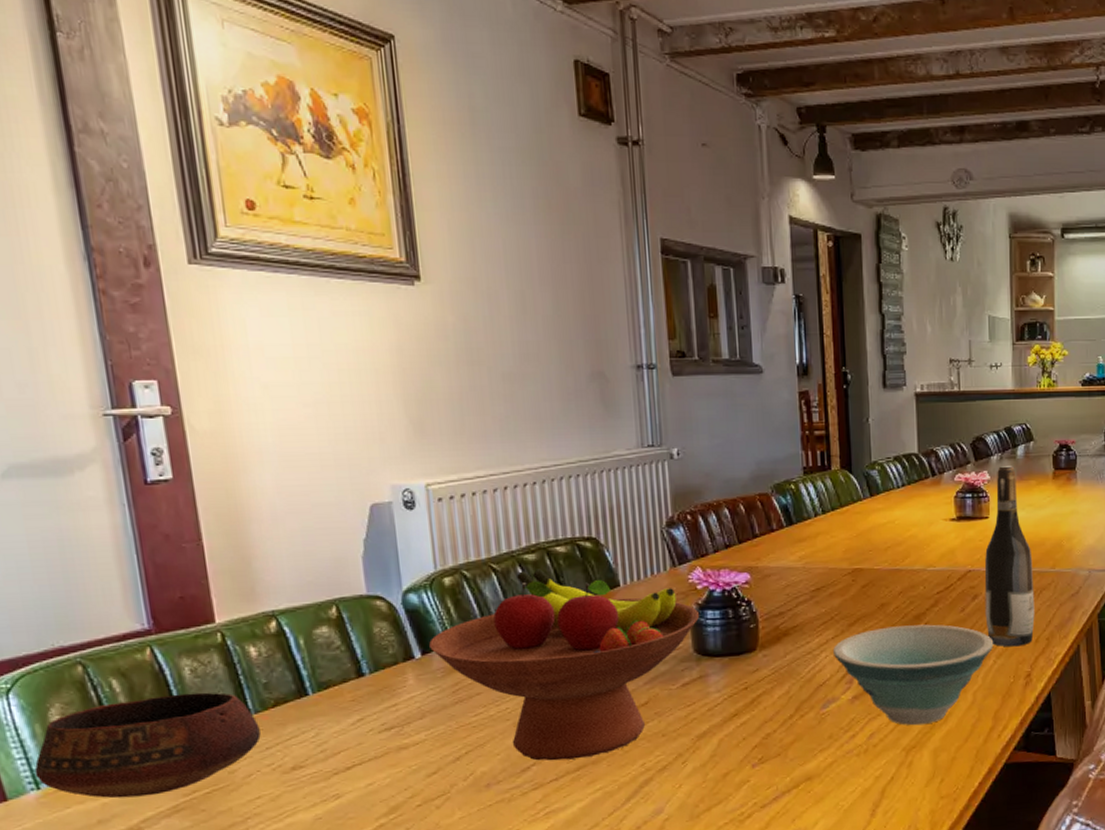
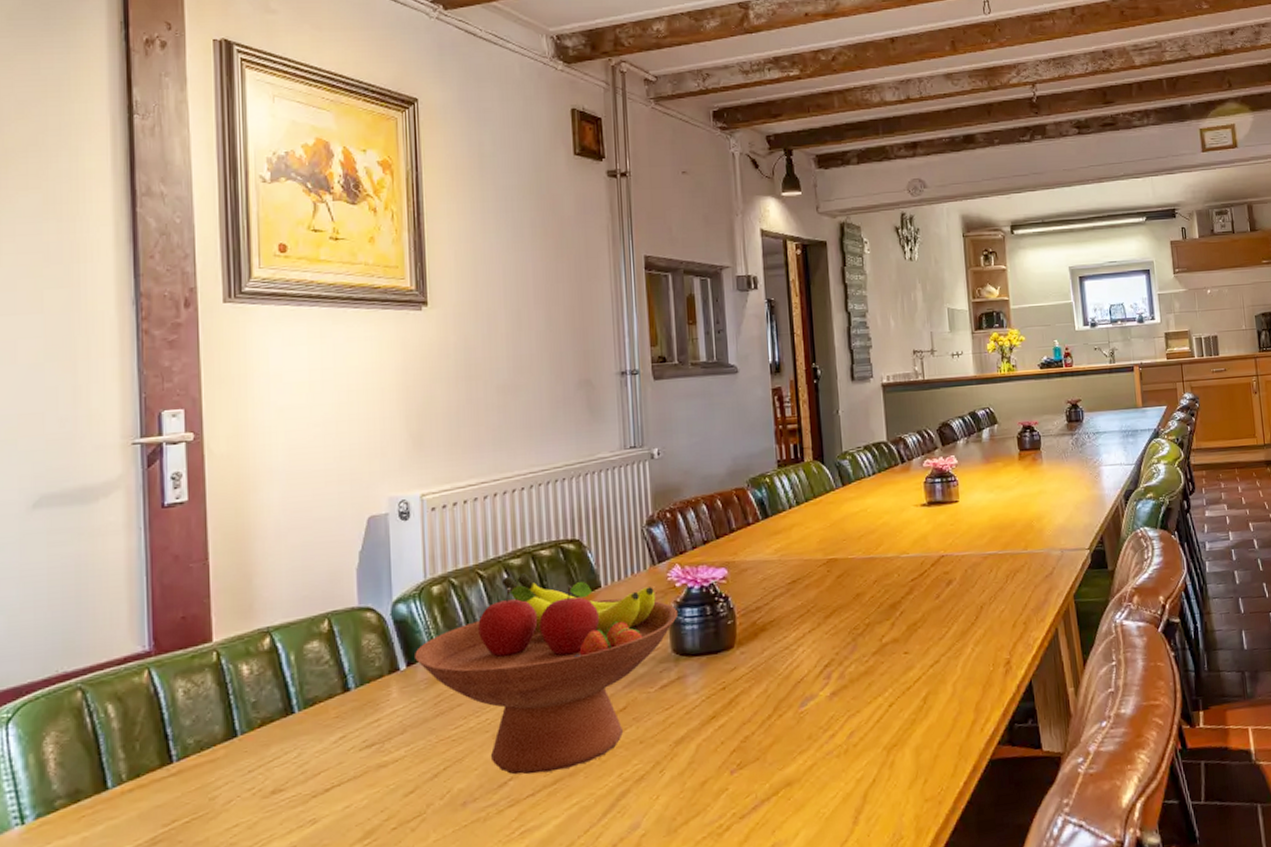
bowl: present [34,692,261,799] -> none [22,714,244,832]
bowl: present [832,624,994,726] -> none [809,613,971,722]
wine bottle: present [984,466,1035,647] -> none [957,449,1011,634]

